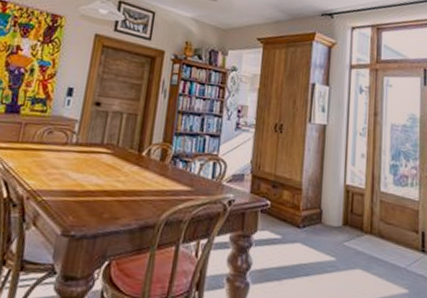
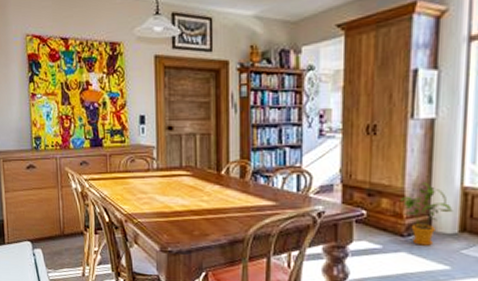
house plant: none [297,178,339,238] -> present [399,182,453,246]

